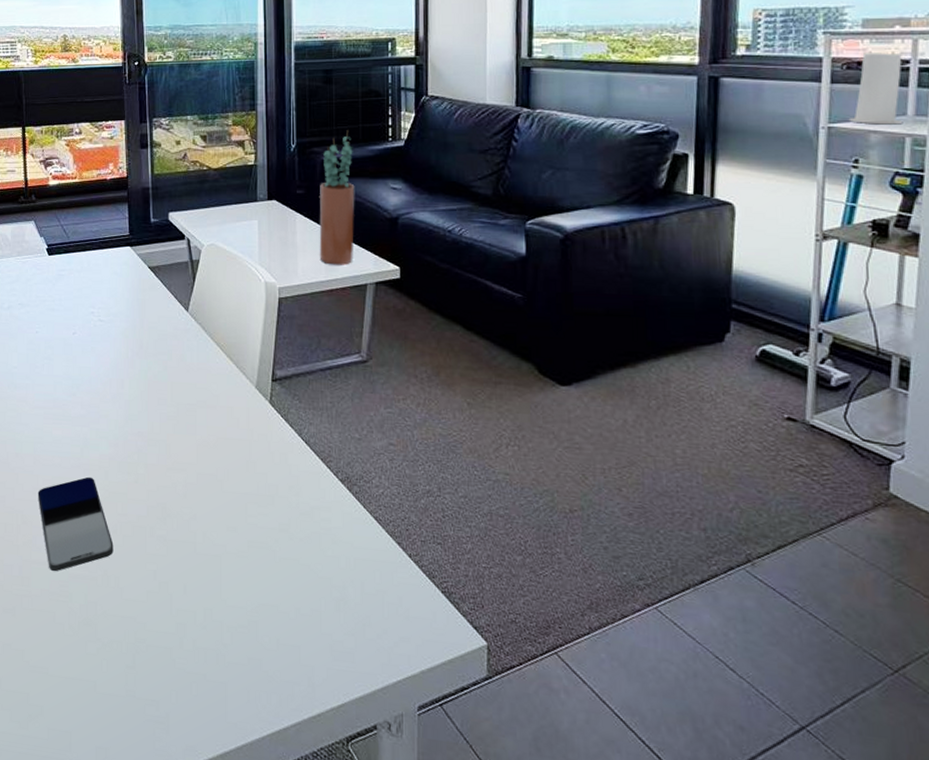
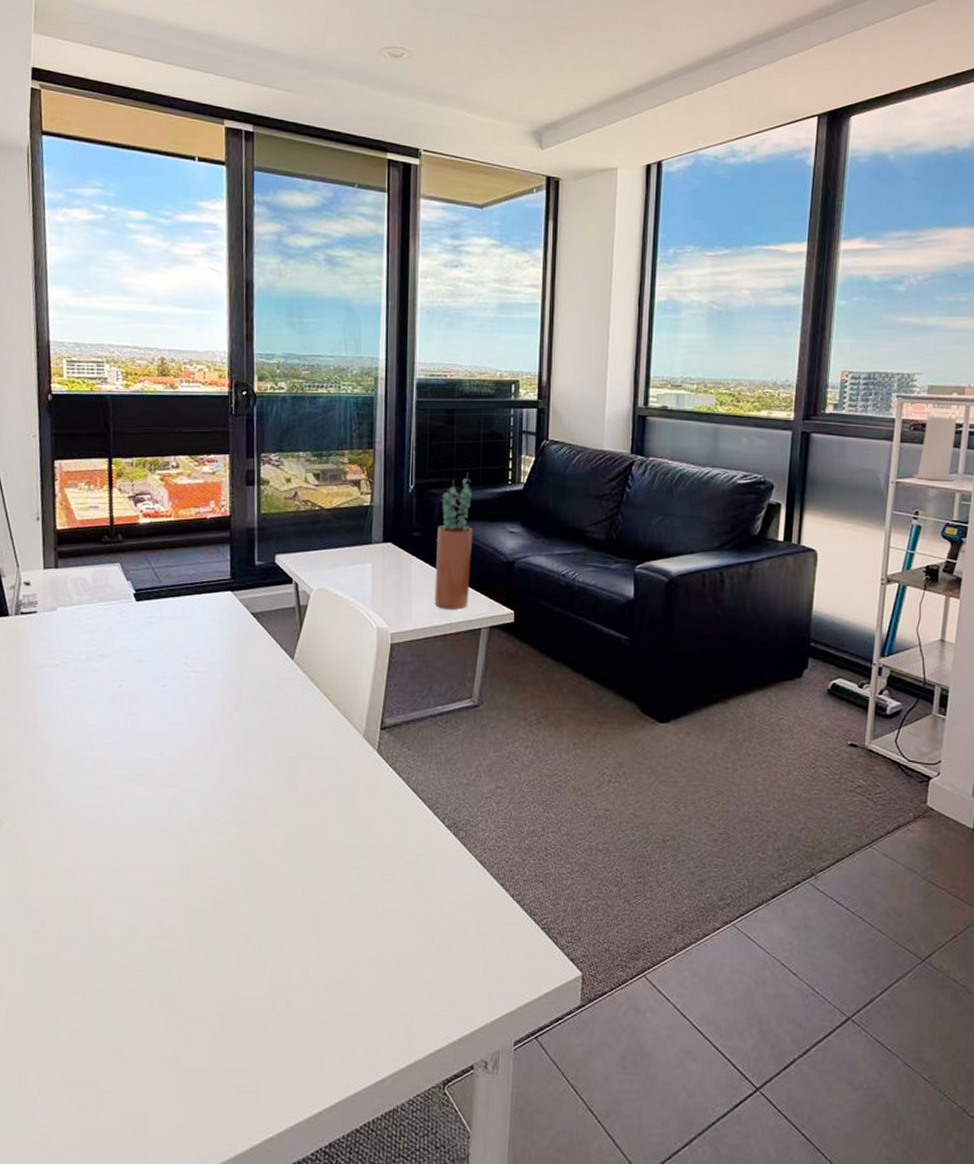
phone: present [37,476,114,572] -> none [115,840,203,946]

